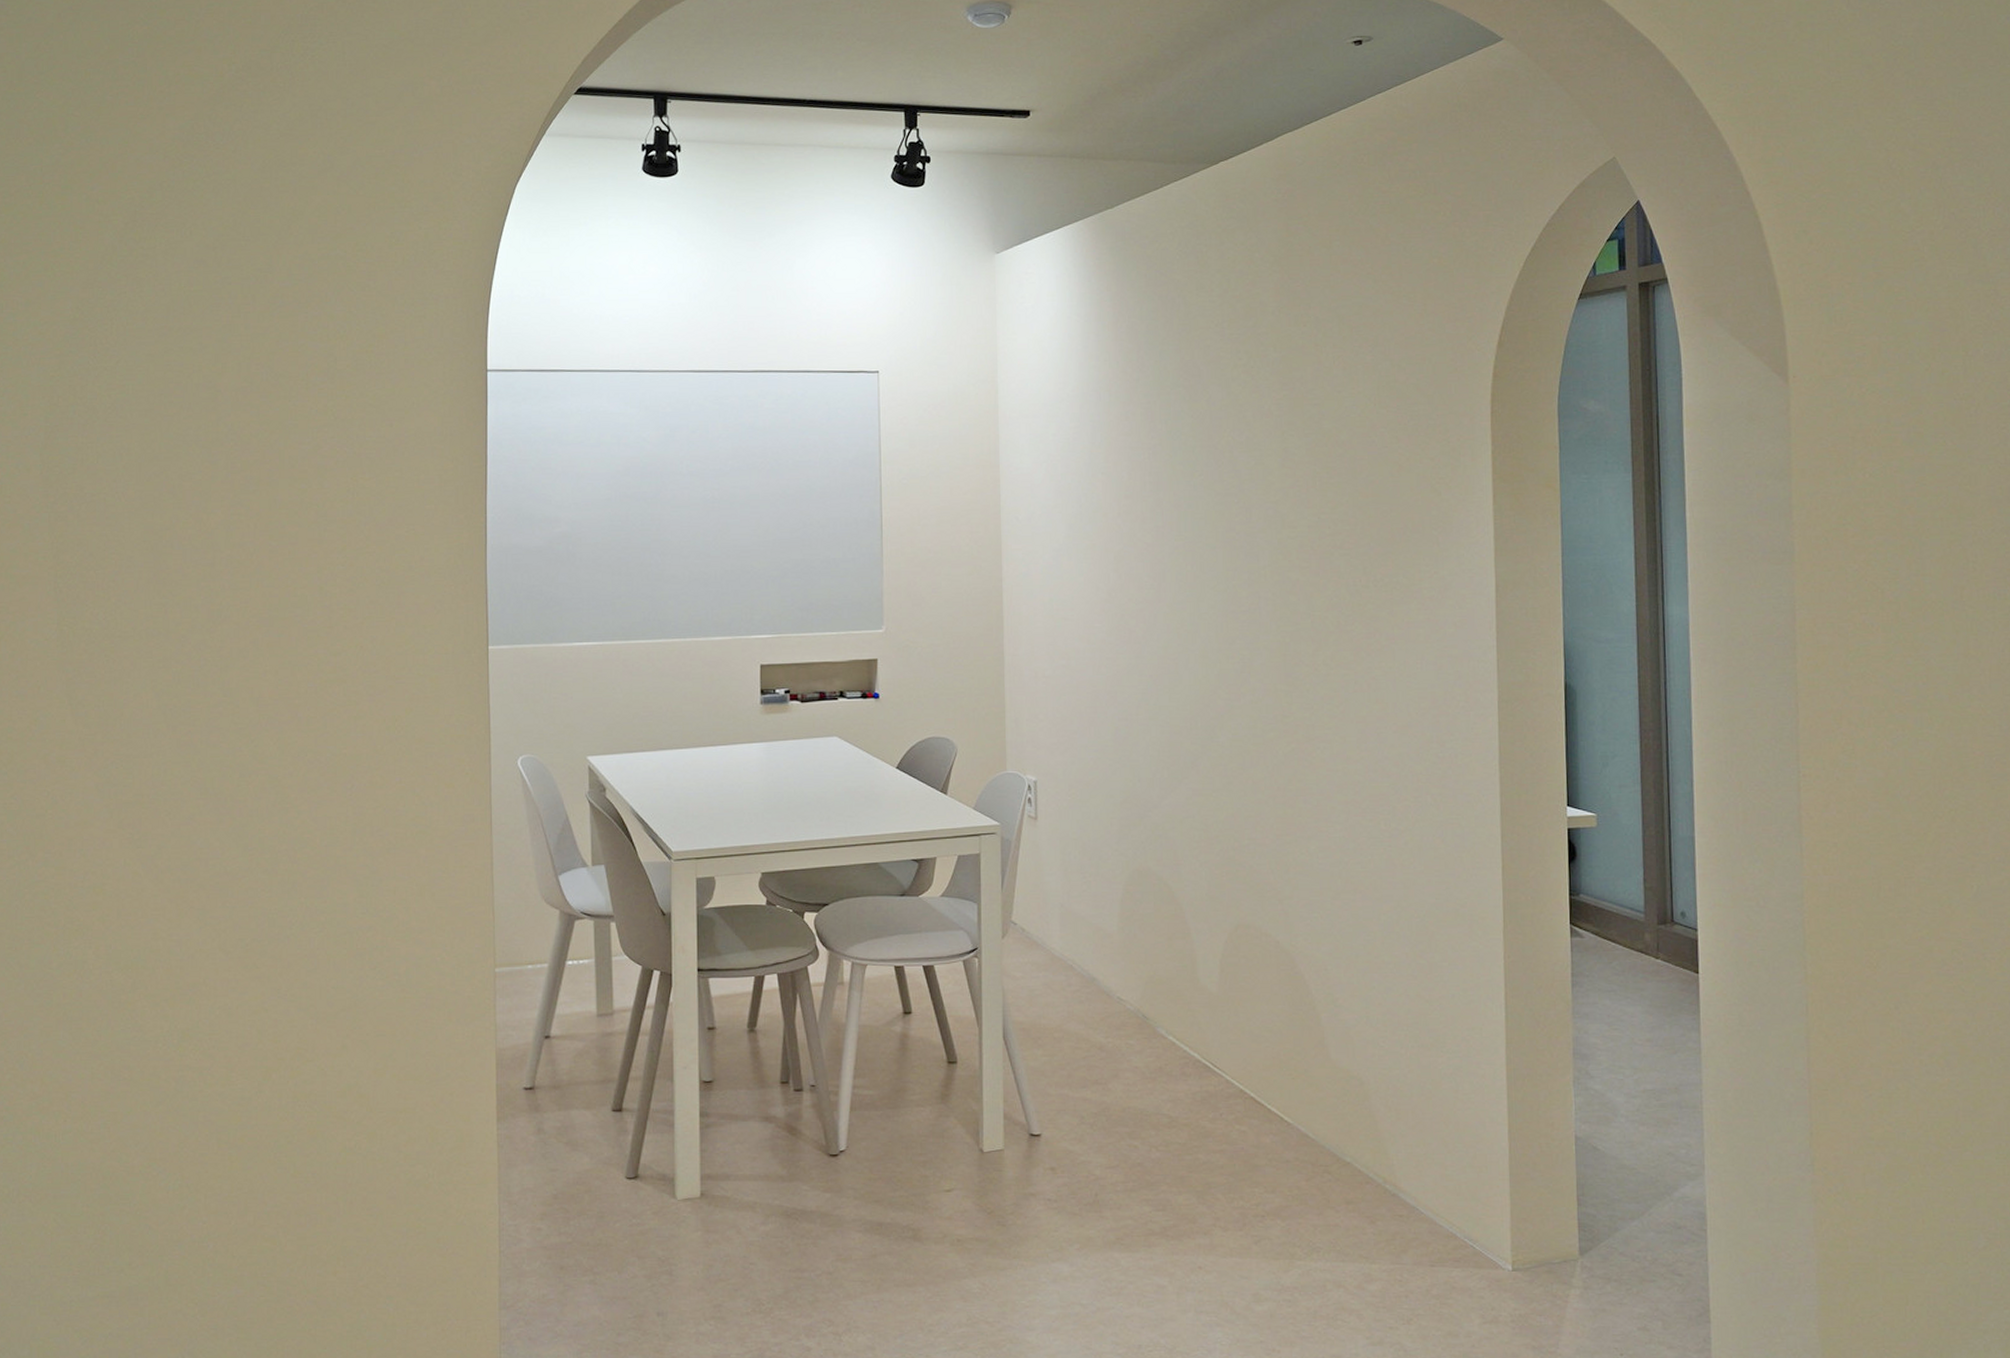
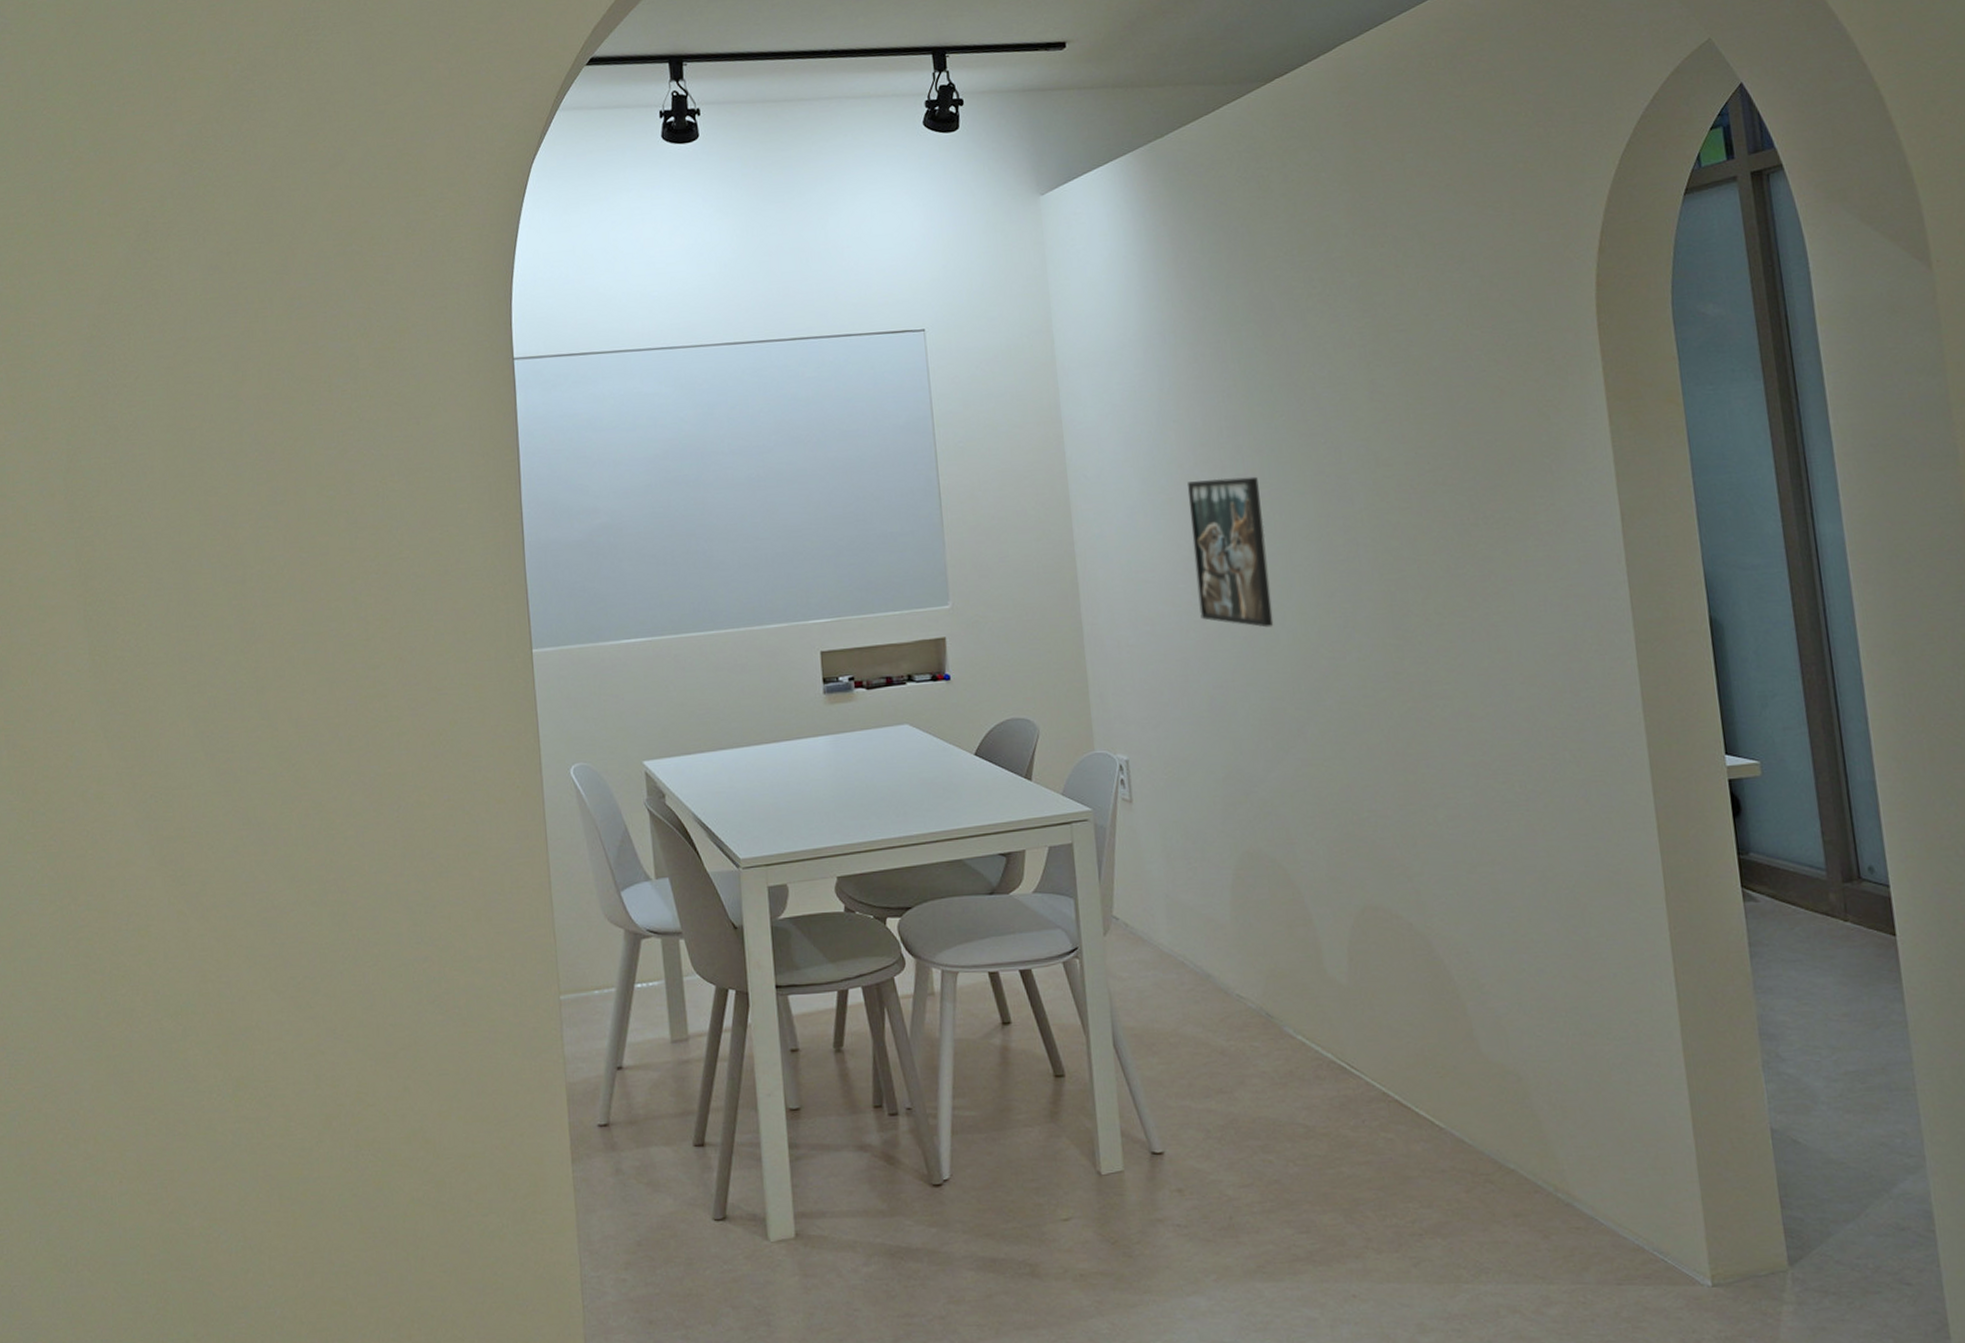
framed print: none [1109,528,1178,668] -> present [1187,476,1274,628]

